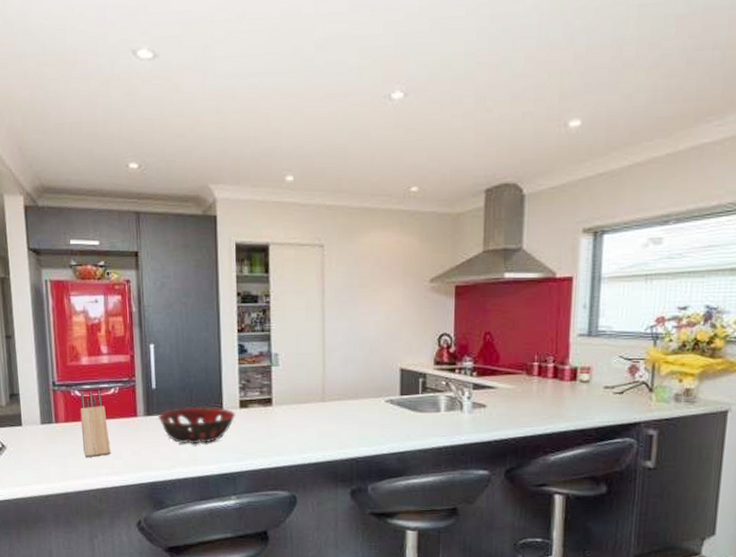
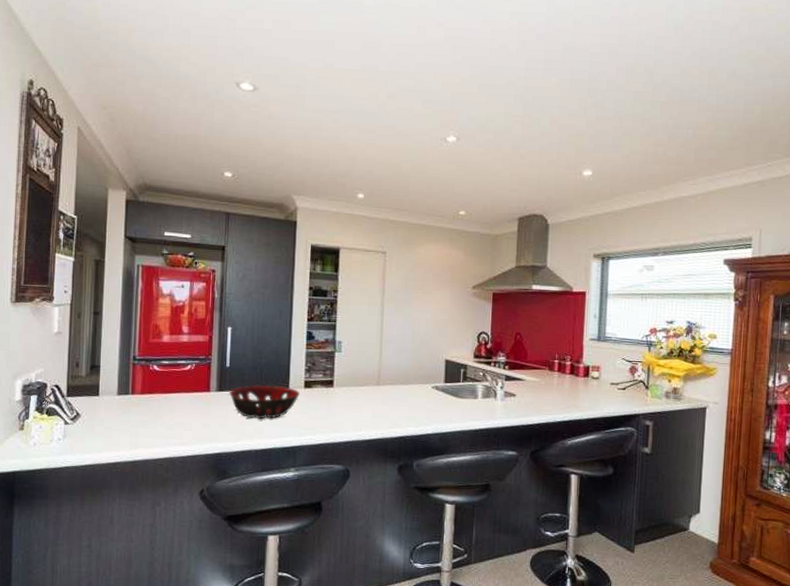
knife block: present [80,390,111,458] -> none [155,366,182,428]

